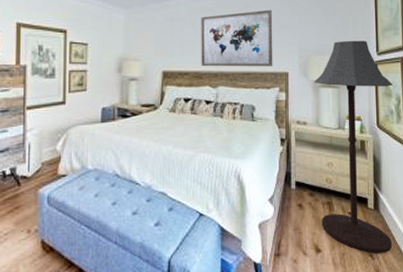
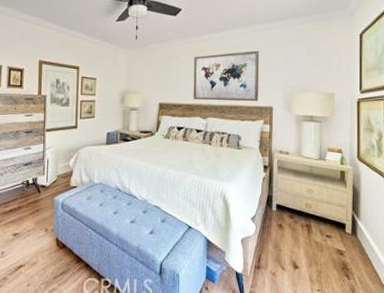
floor lamp: present [314,40,393,254] -> none [297,79,375,275]

